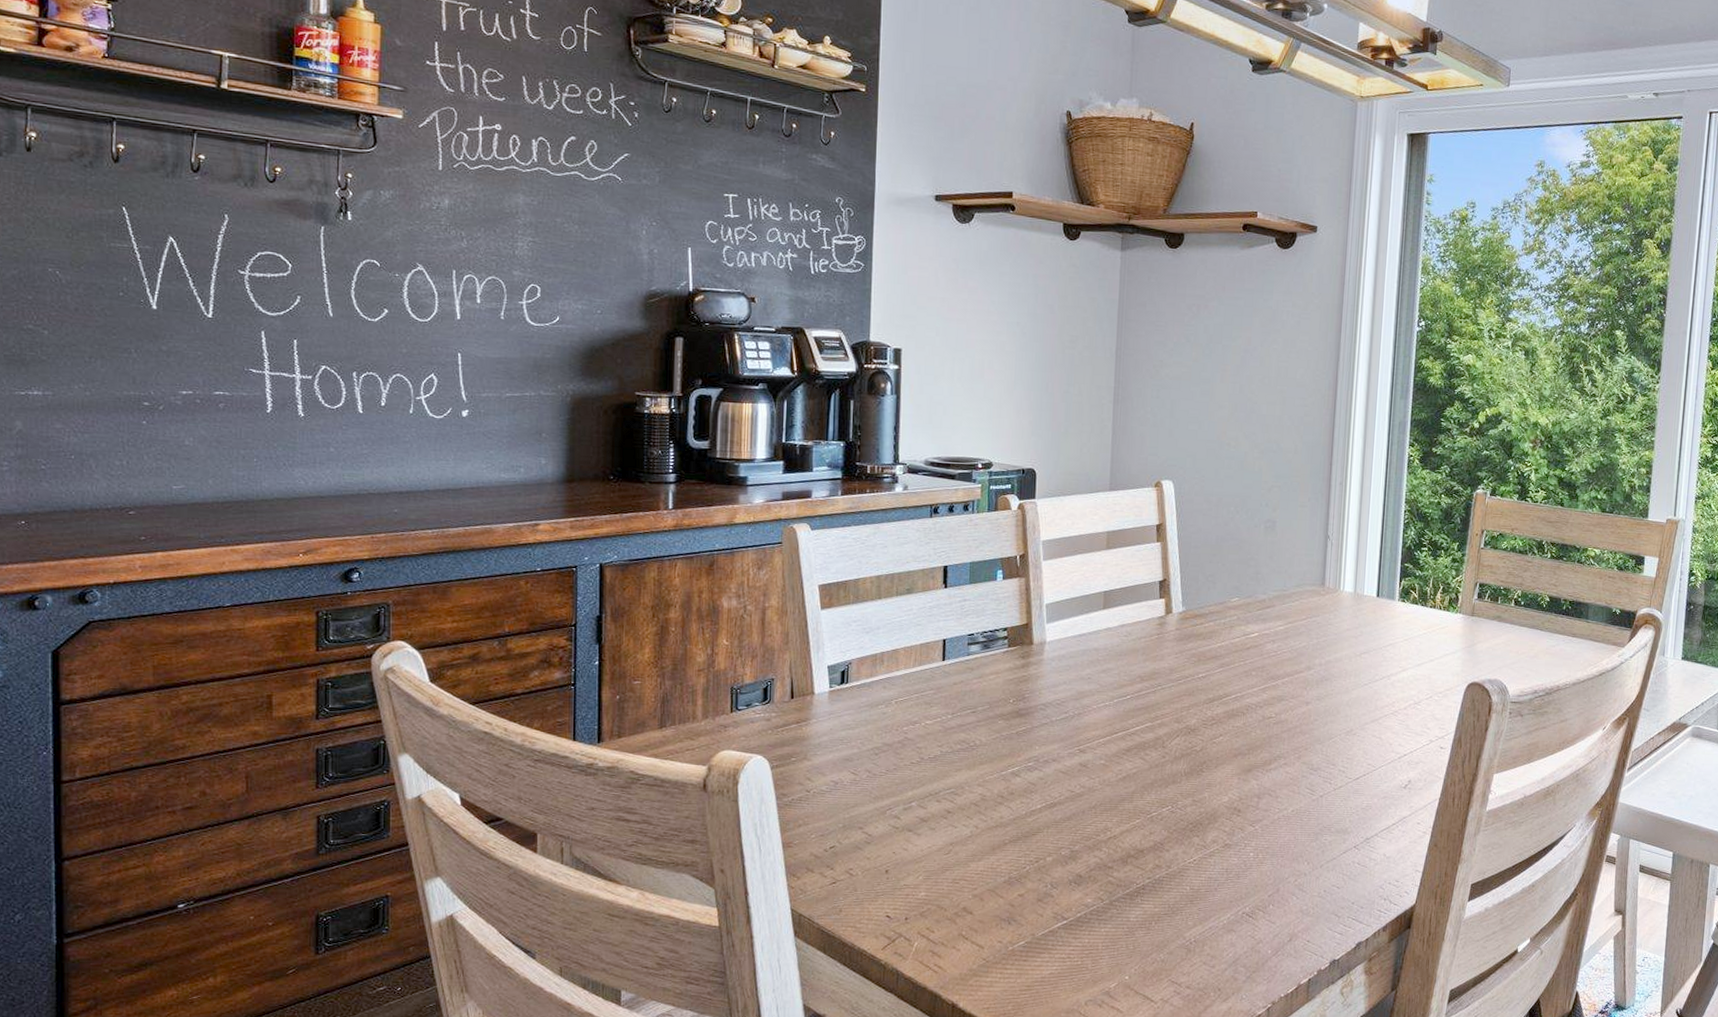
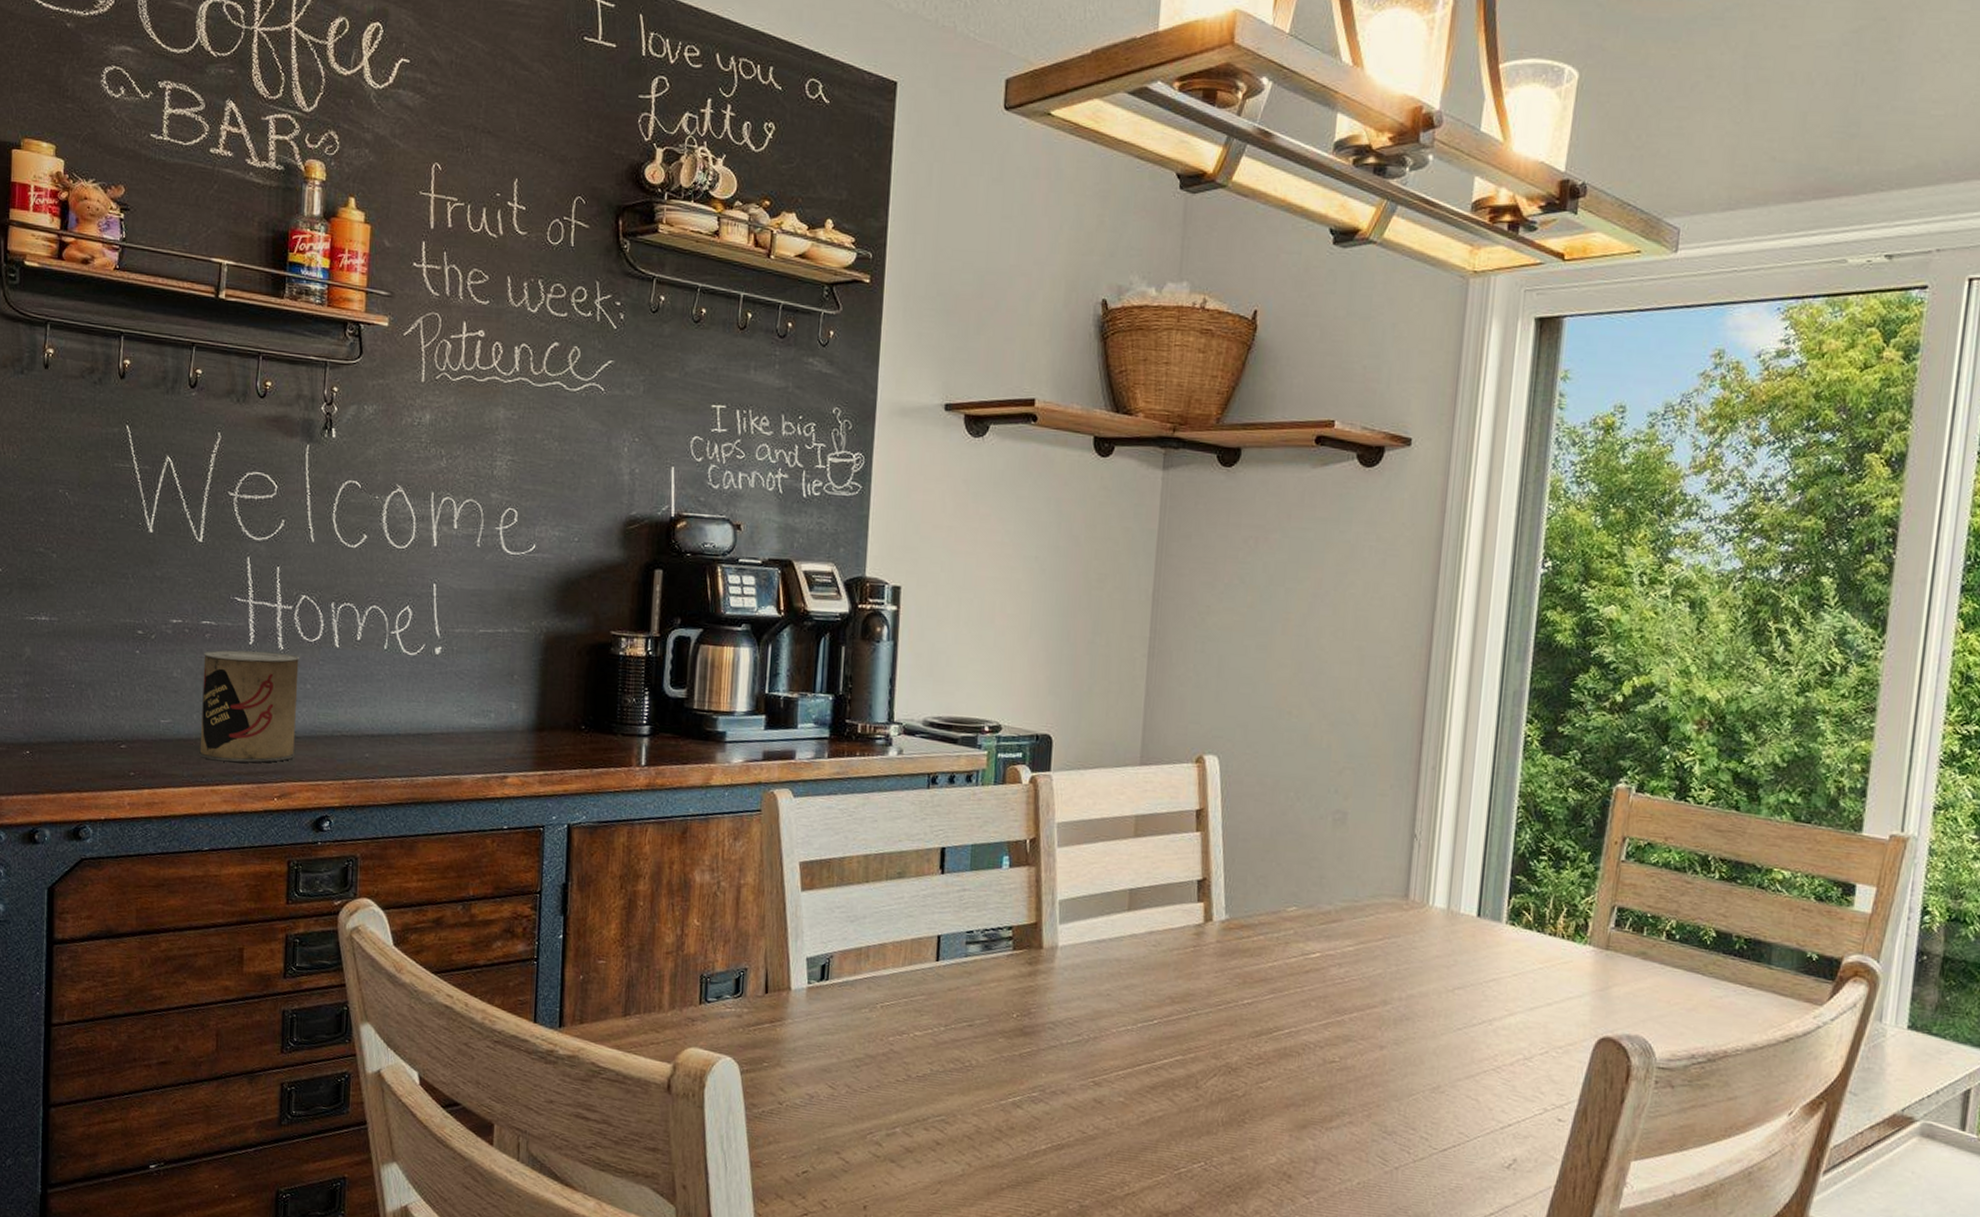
tin can: none [217,418,322,523] -> present [199,650,300,763]

